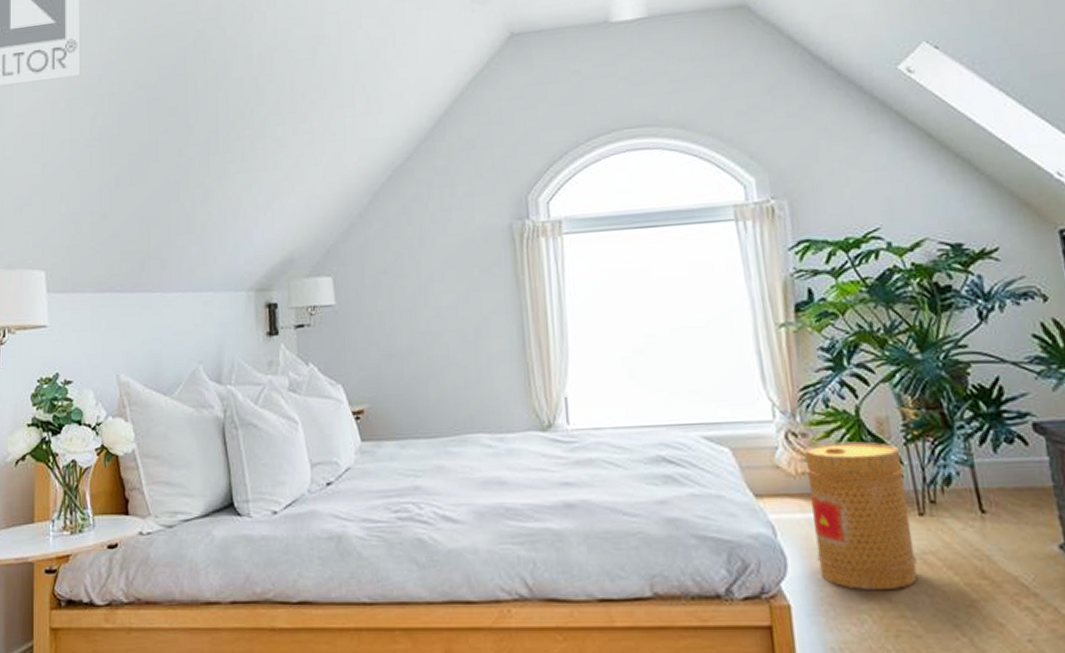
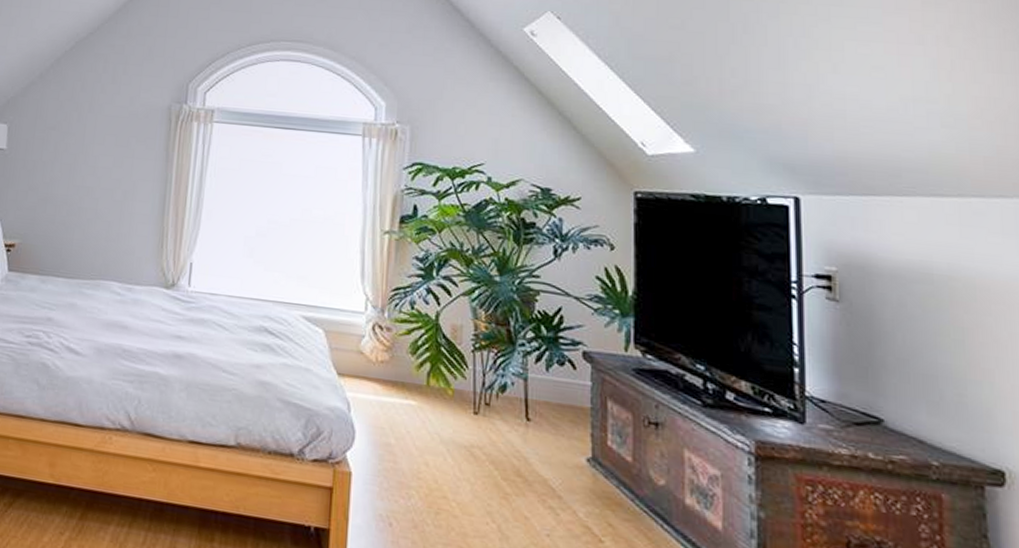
basket: present [805,441,918,591] -> none [381,339,467,474]

